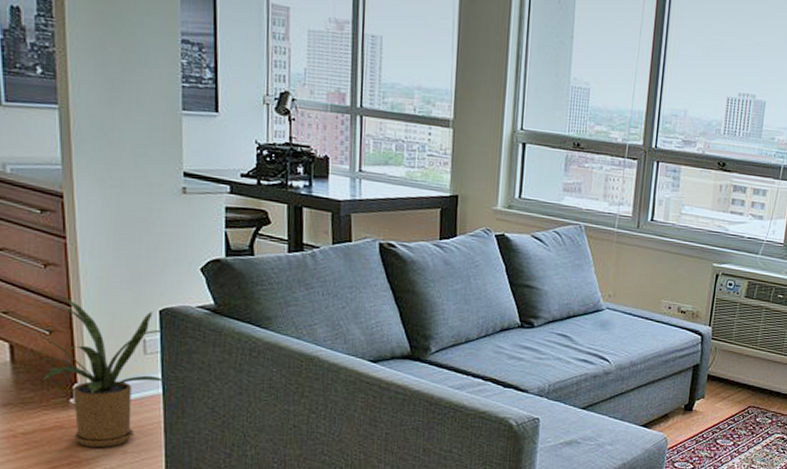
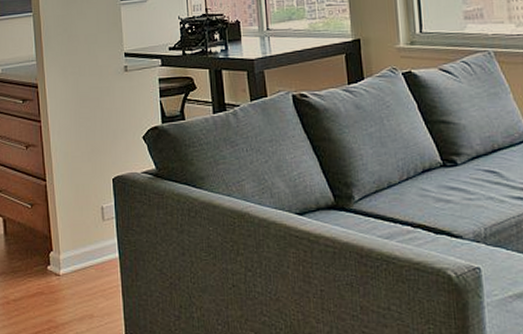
house plant: present [25,297,164,448] -> none [14,174,119,313]

